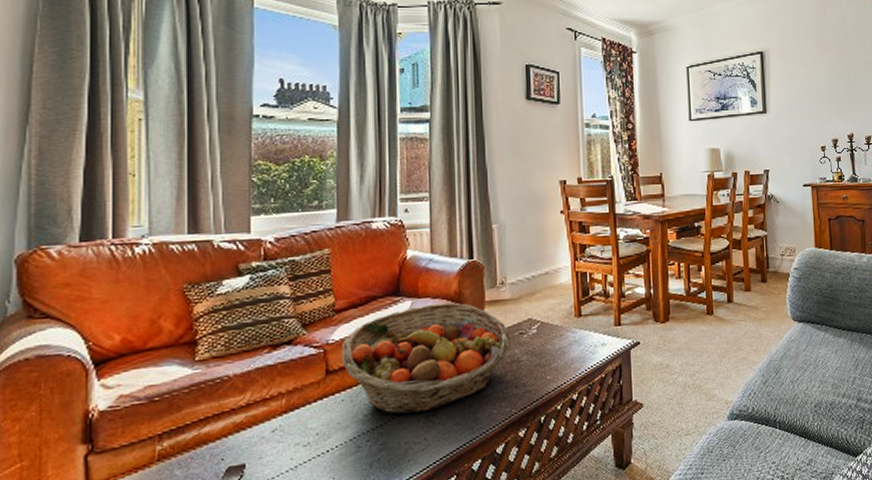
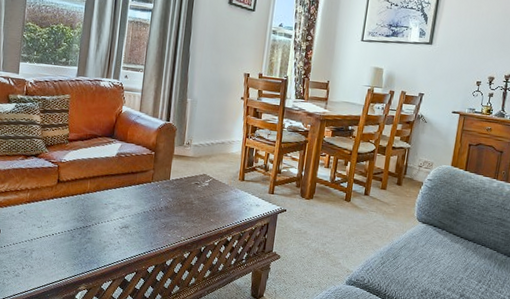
fruit basket: present [341,302,511,415] -> none [68,148,189,224]

